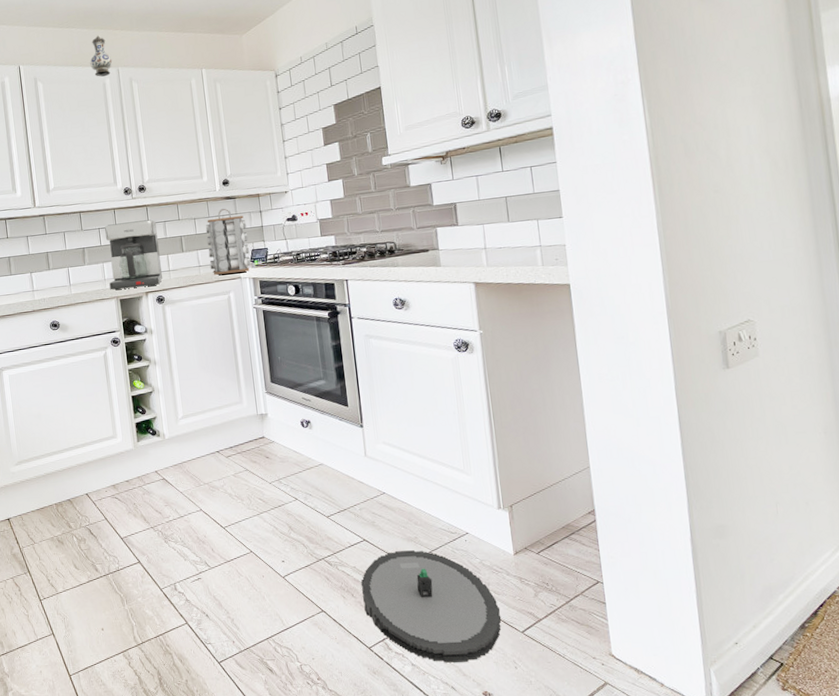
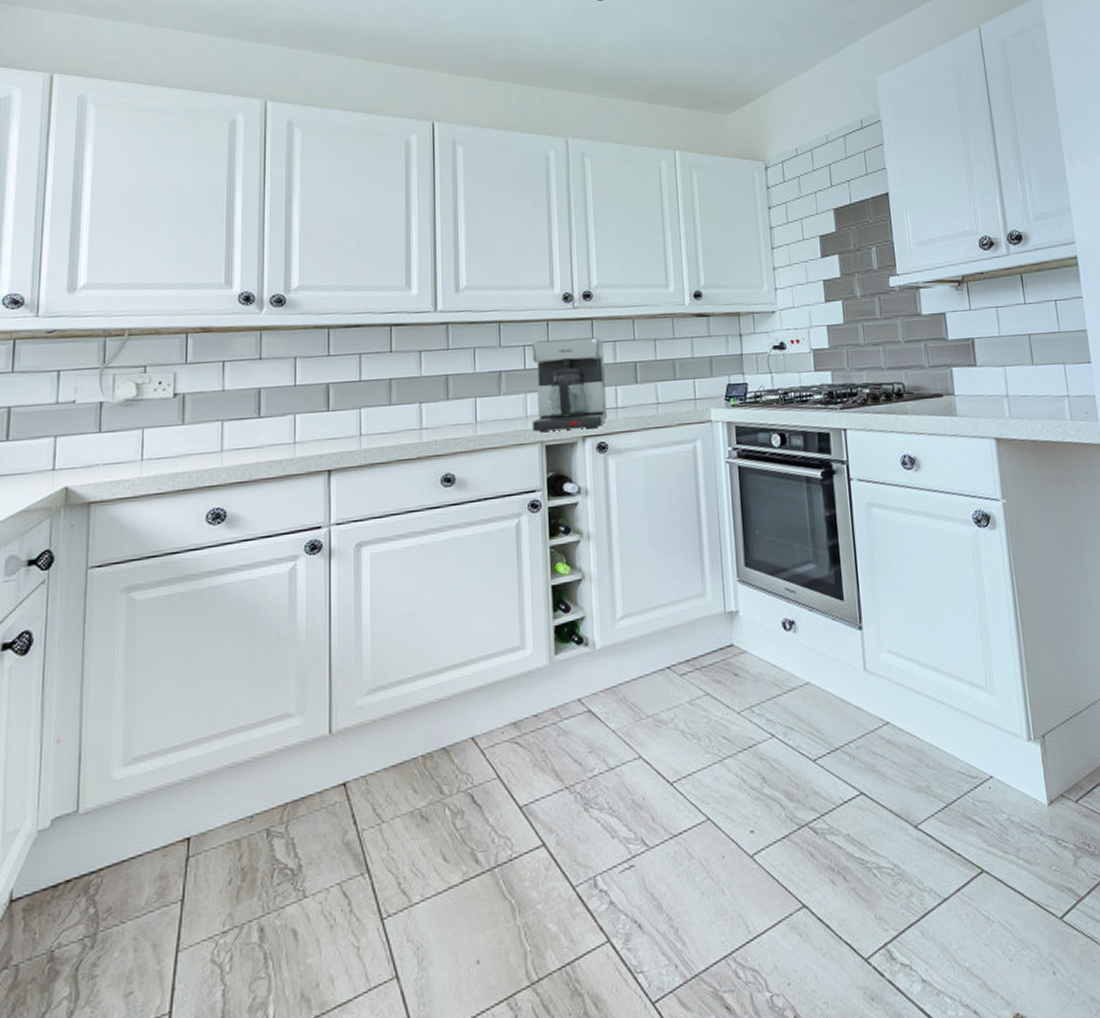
lidded jug: present [90,35,113,77] -> none [530,95,561,147]
spice rack: present [205,208,251,276] -> none [668,328,726,417]
robot vacuum: present [361,550,502,663] -> none [856,805,1036,974]

